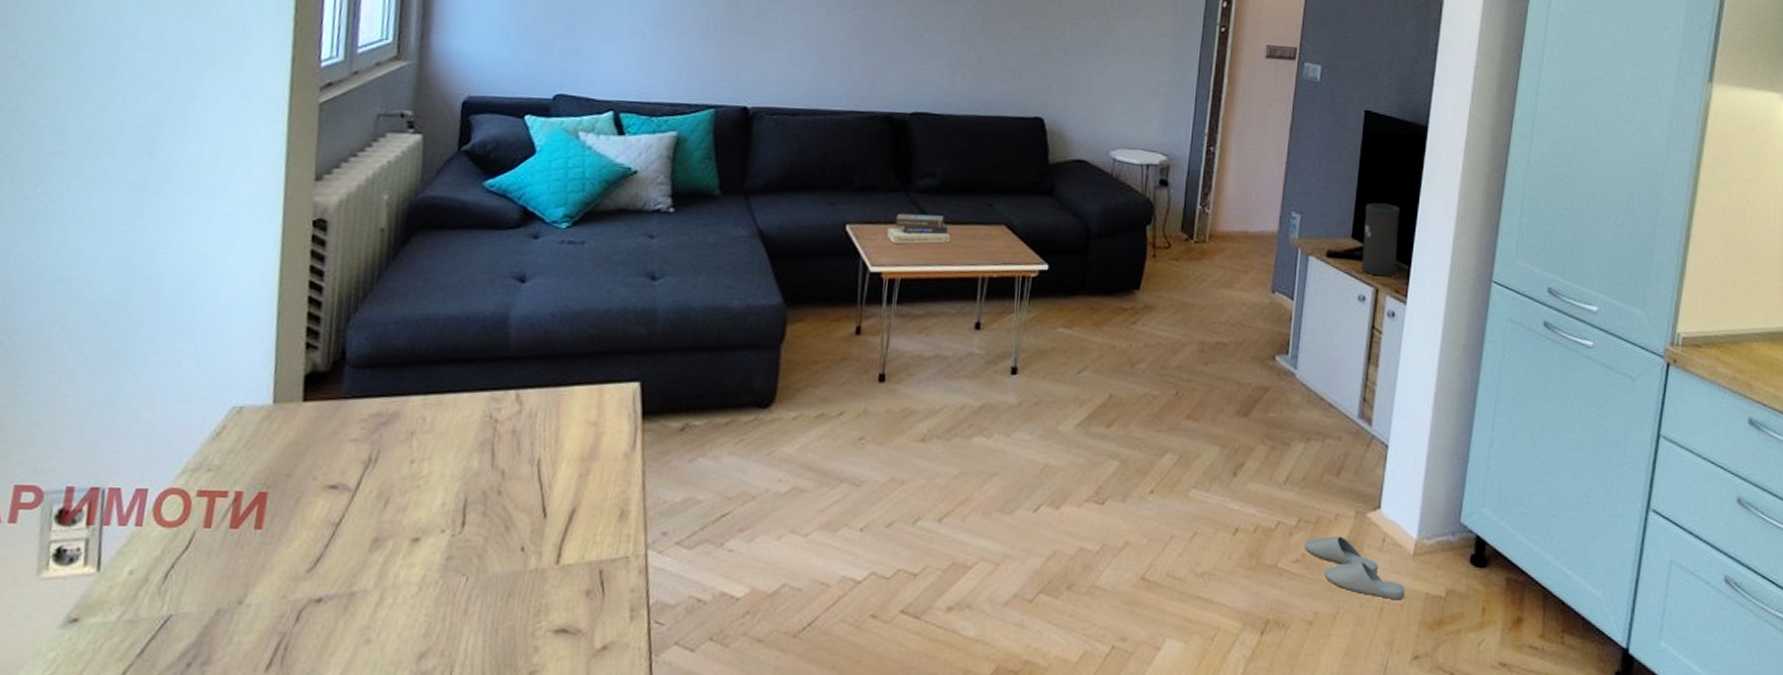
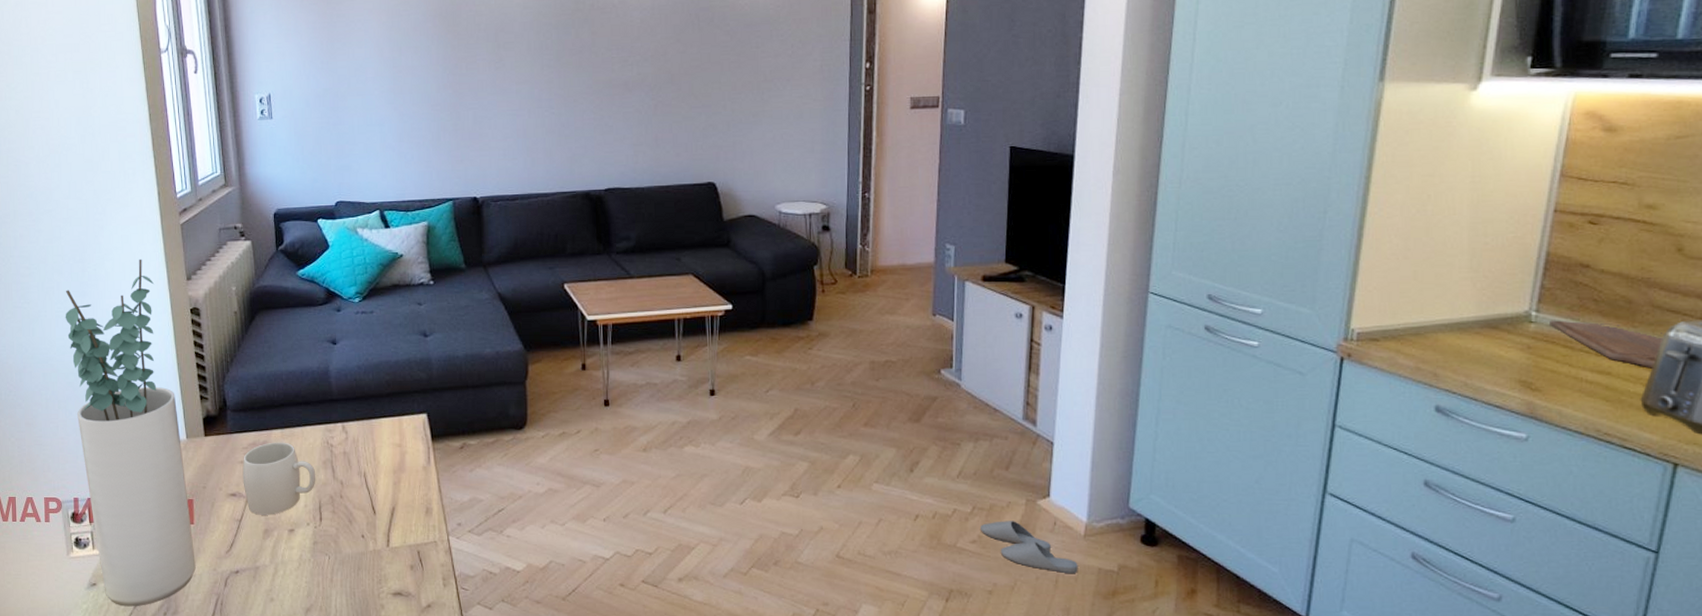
vase: none [90,145,267,655] -> present [65,258,196,607]
mug: none [351,413,467,518] -> present [242,442,316,515]
books: present [886,213,950,245] -> none [596,271,648,297]
speaker: present [1362,203,1400,276] -> none [1016,229,1051,295]

